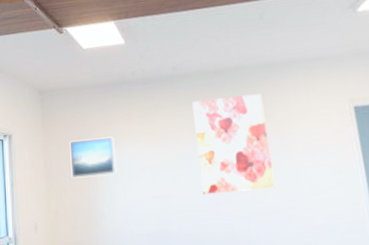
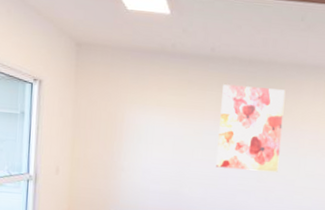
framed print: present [69,136,117,179] -> none [98,97,144,135]

